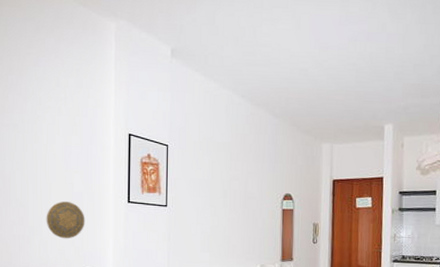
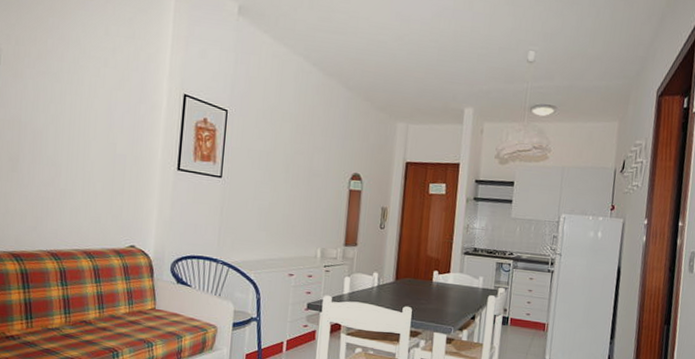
decorative plate: present [46,201,85,239] -> none [81,163,127,206]

